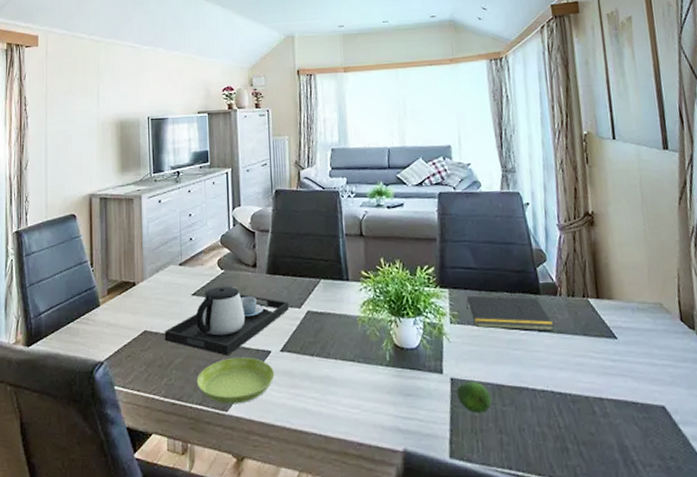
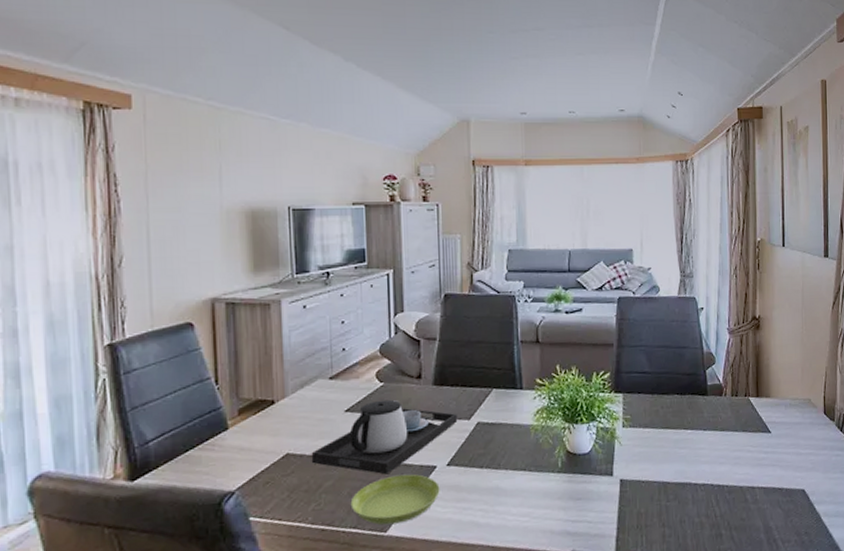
fruit: present [456,381,492,414] -> none [625,480,658,511]
notepad: present [466,295,555,331] -> none [639,398,718,430]

